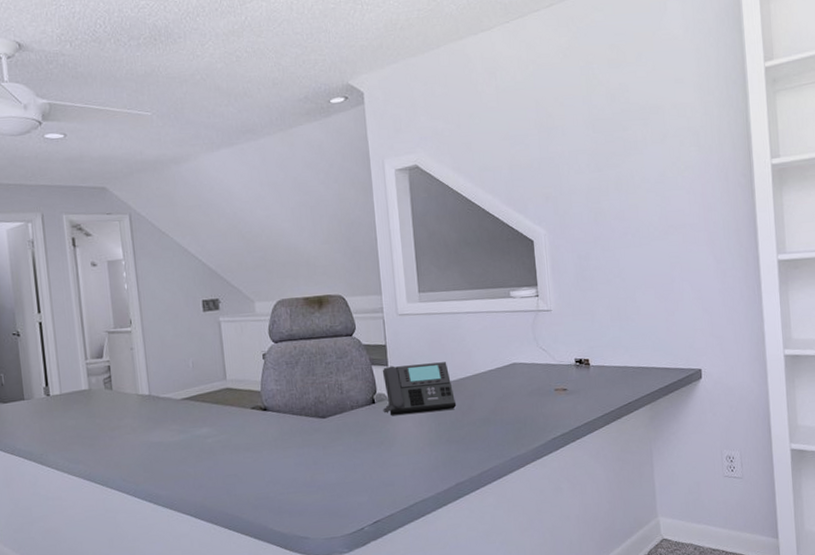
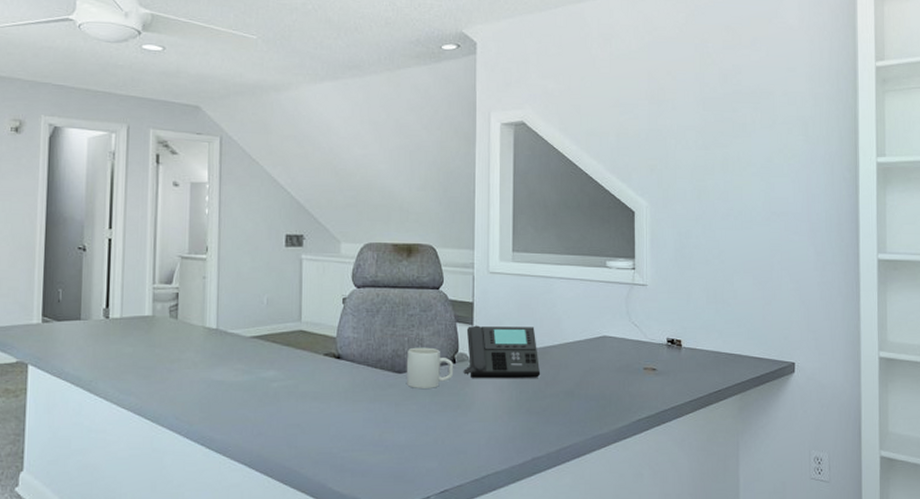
mug: none [328,391,375,431] -> present [406,347,454,390]

